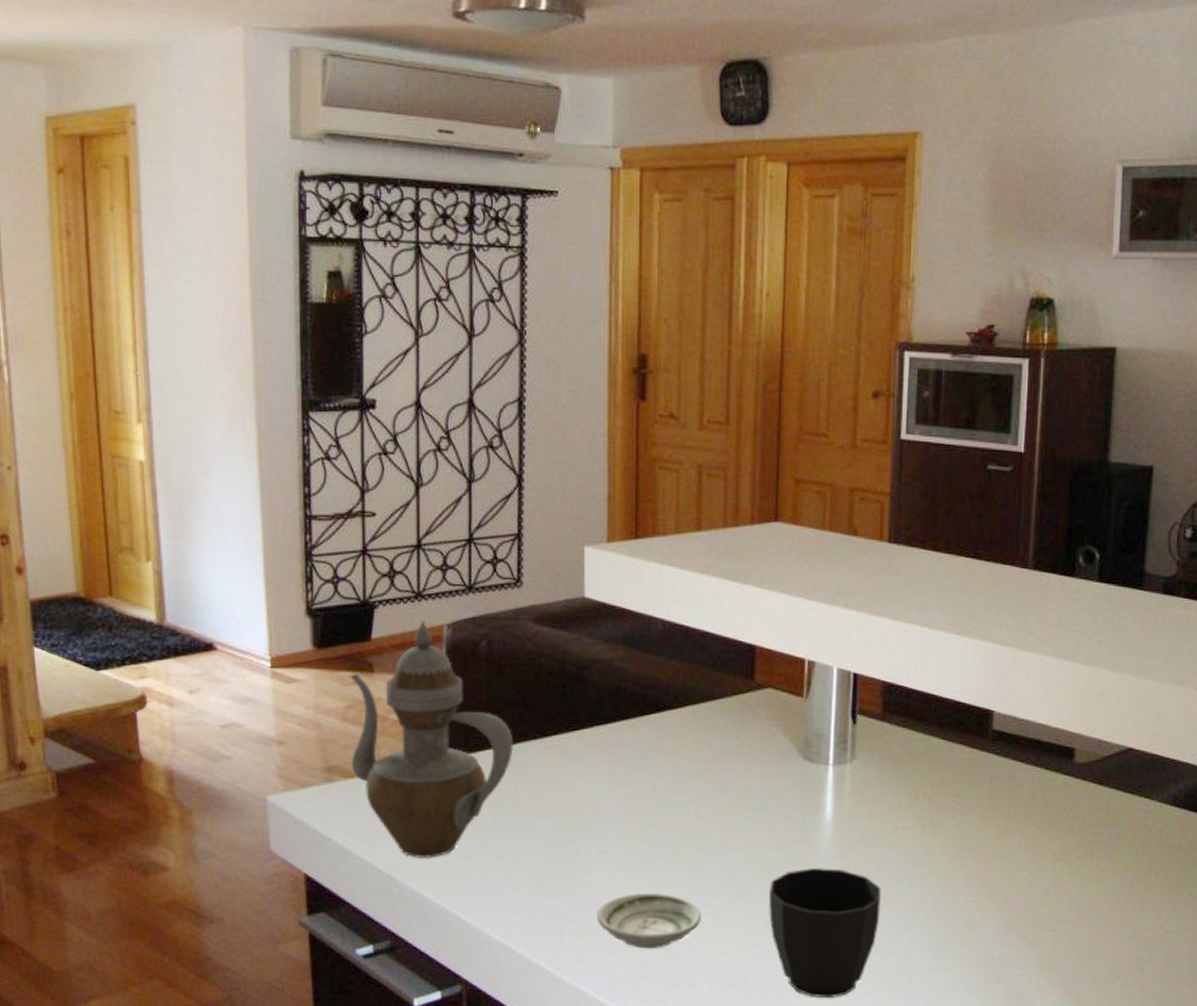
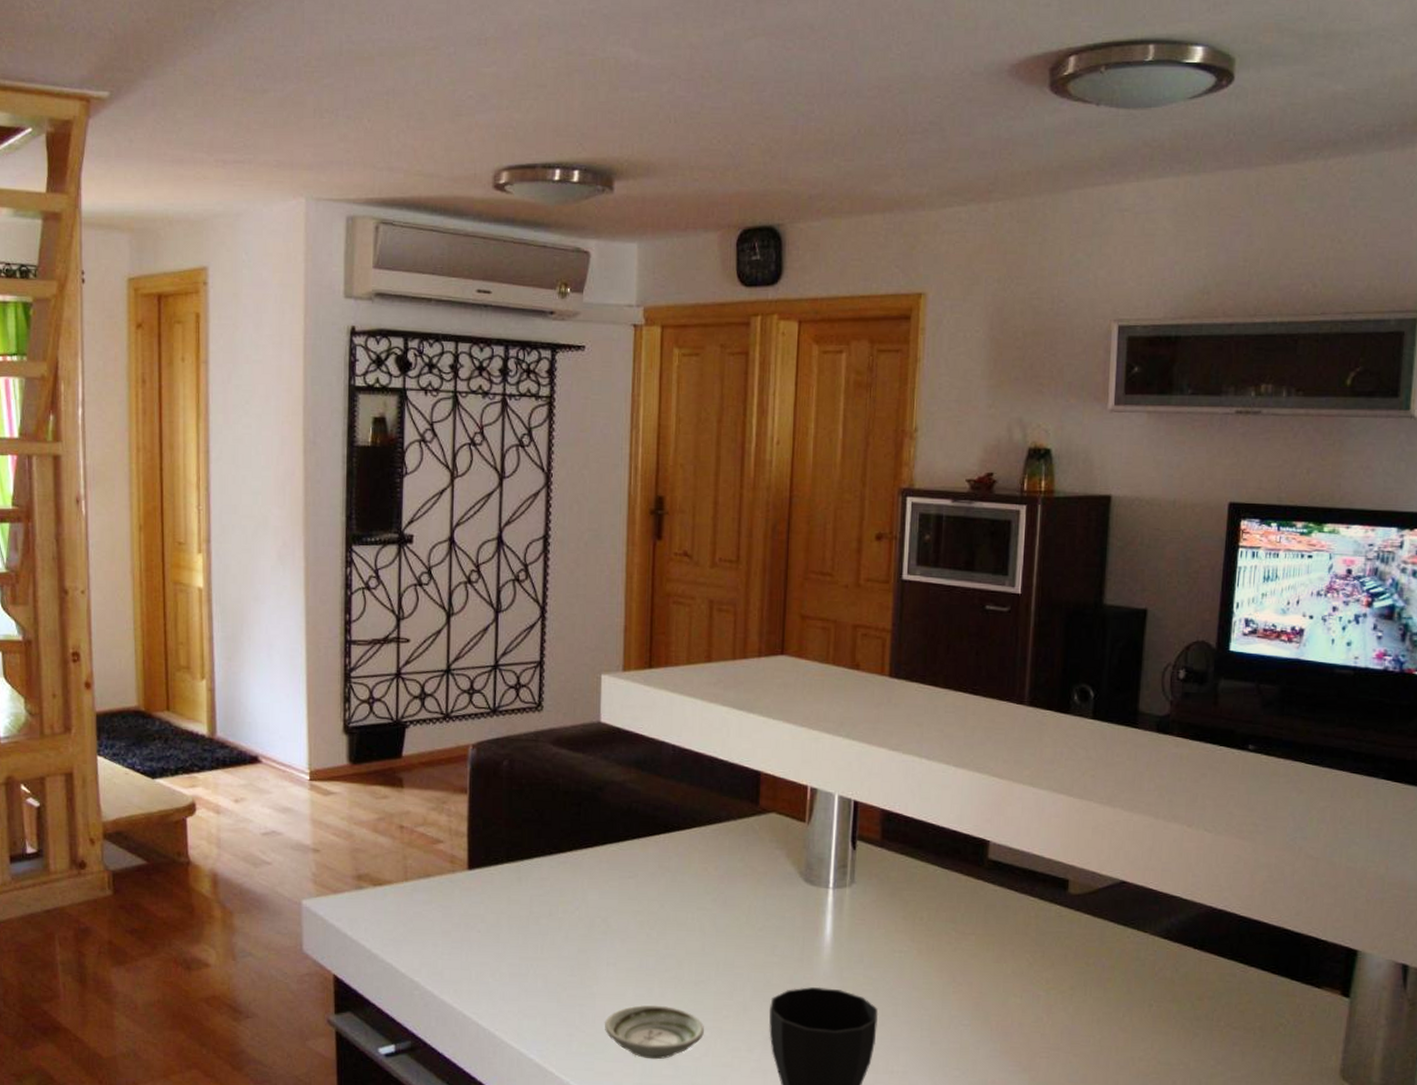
teapot: present [349,621,514,859] -> none [379,740,531,965]

